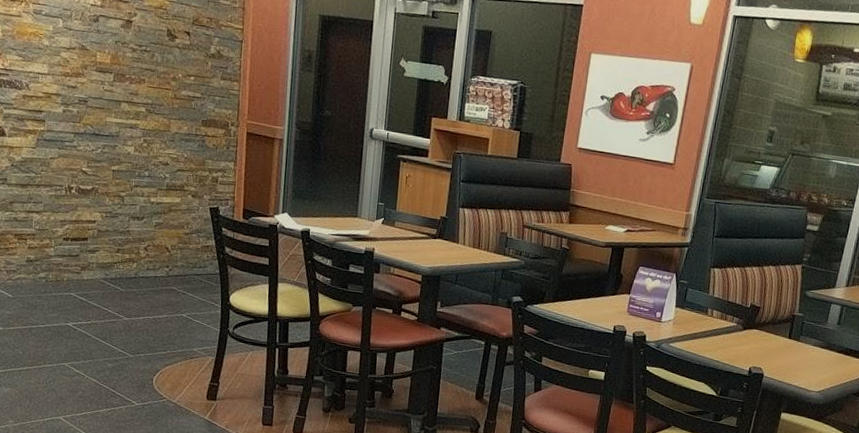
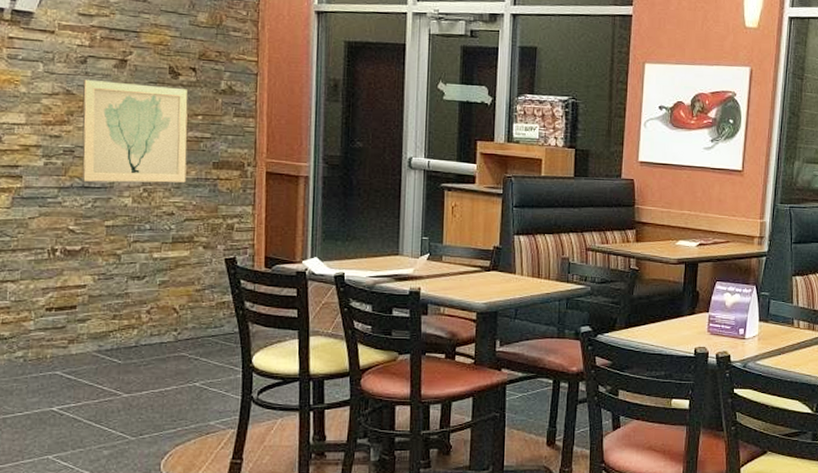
wall art: none [93,36,183,137] -> present [82,79,188,183]

